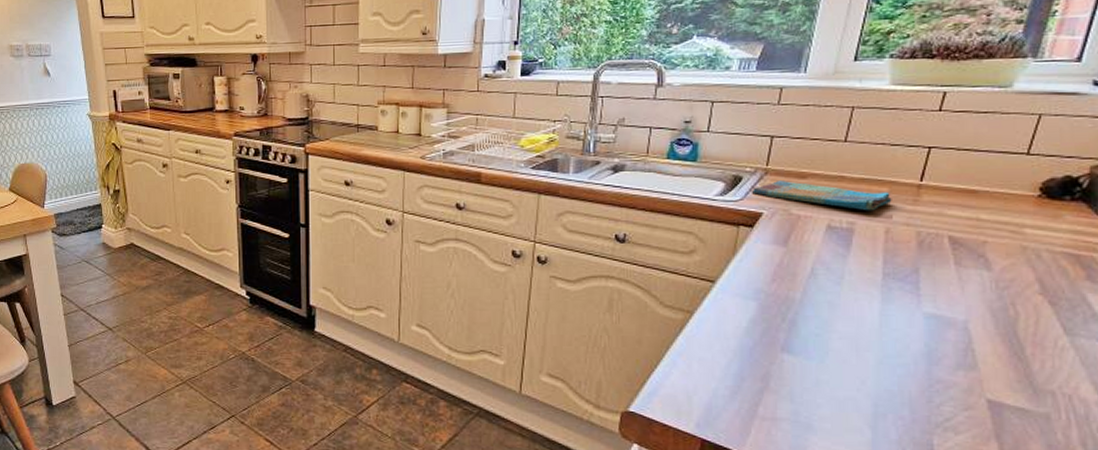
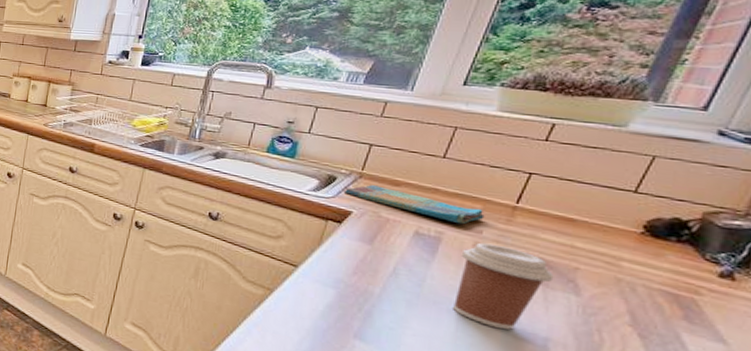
coffee cup: none [874,228,965,317] -> present [453,242,554,330]

